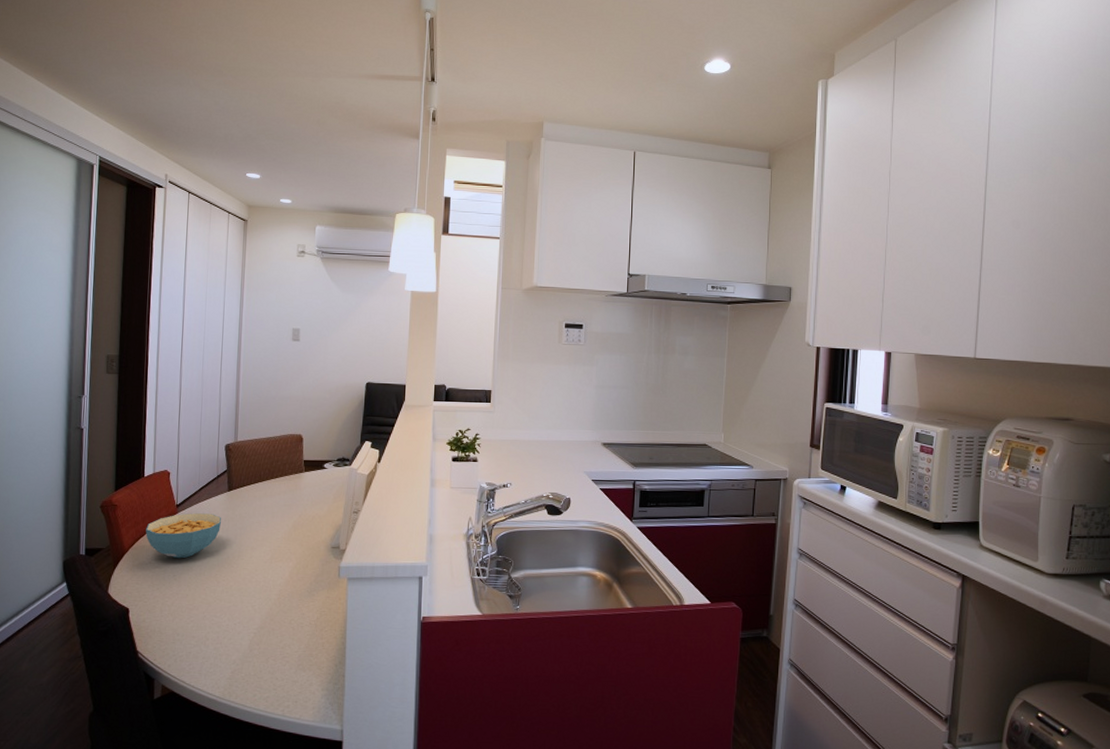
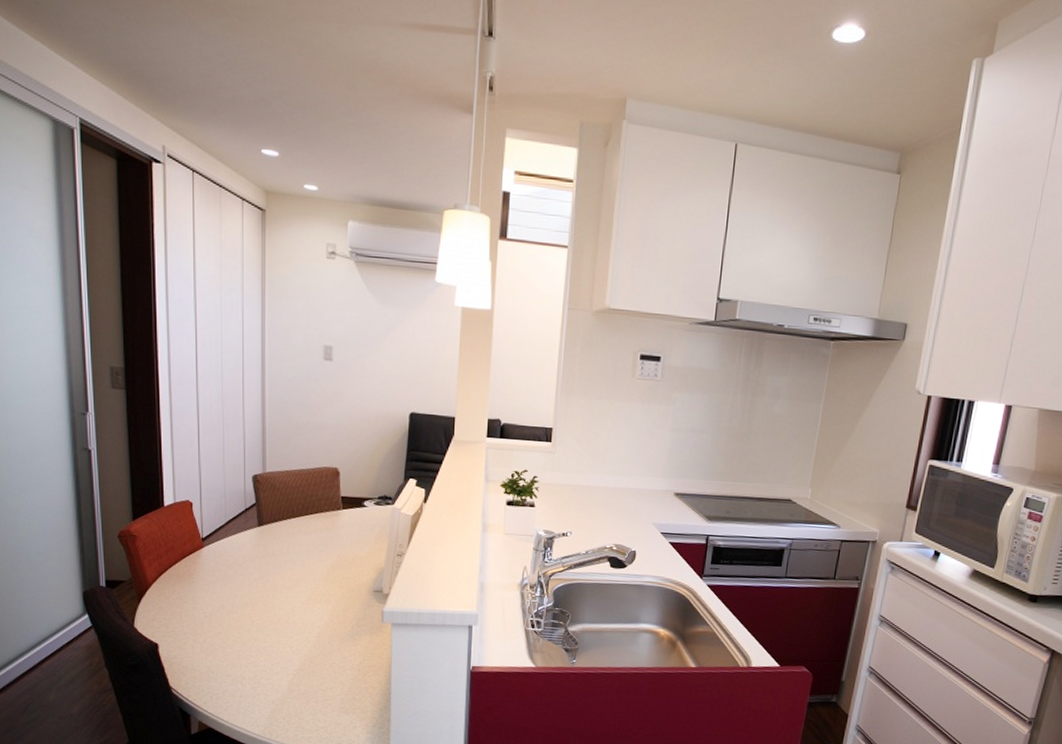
cereal bowl: present [146,513,222,559] -> none [170,547,253,596]

